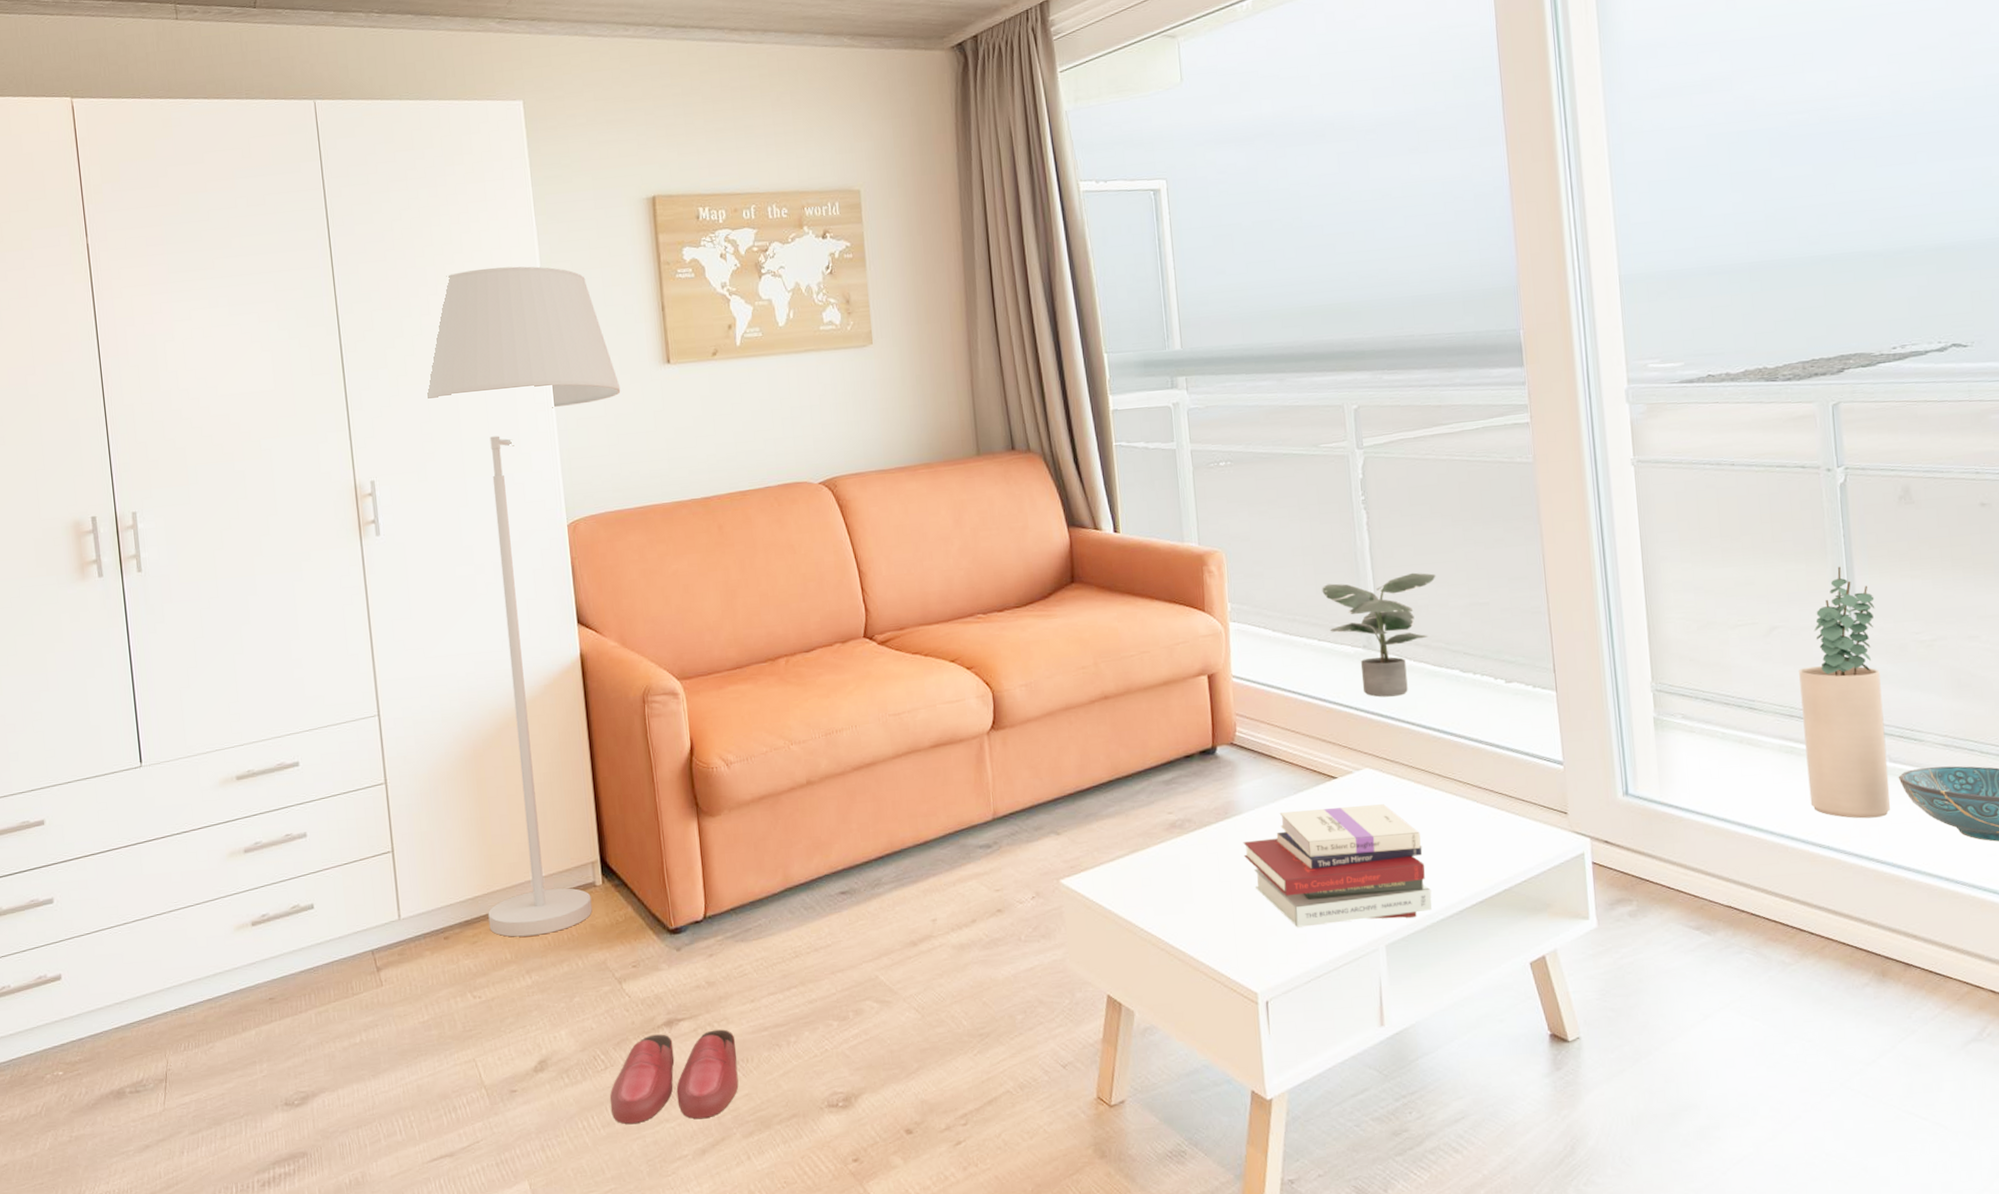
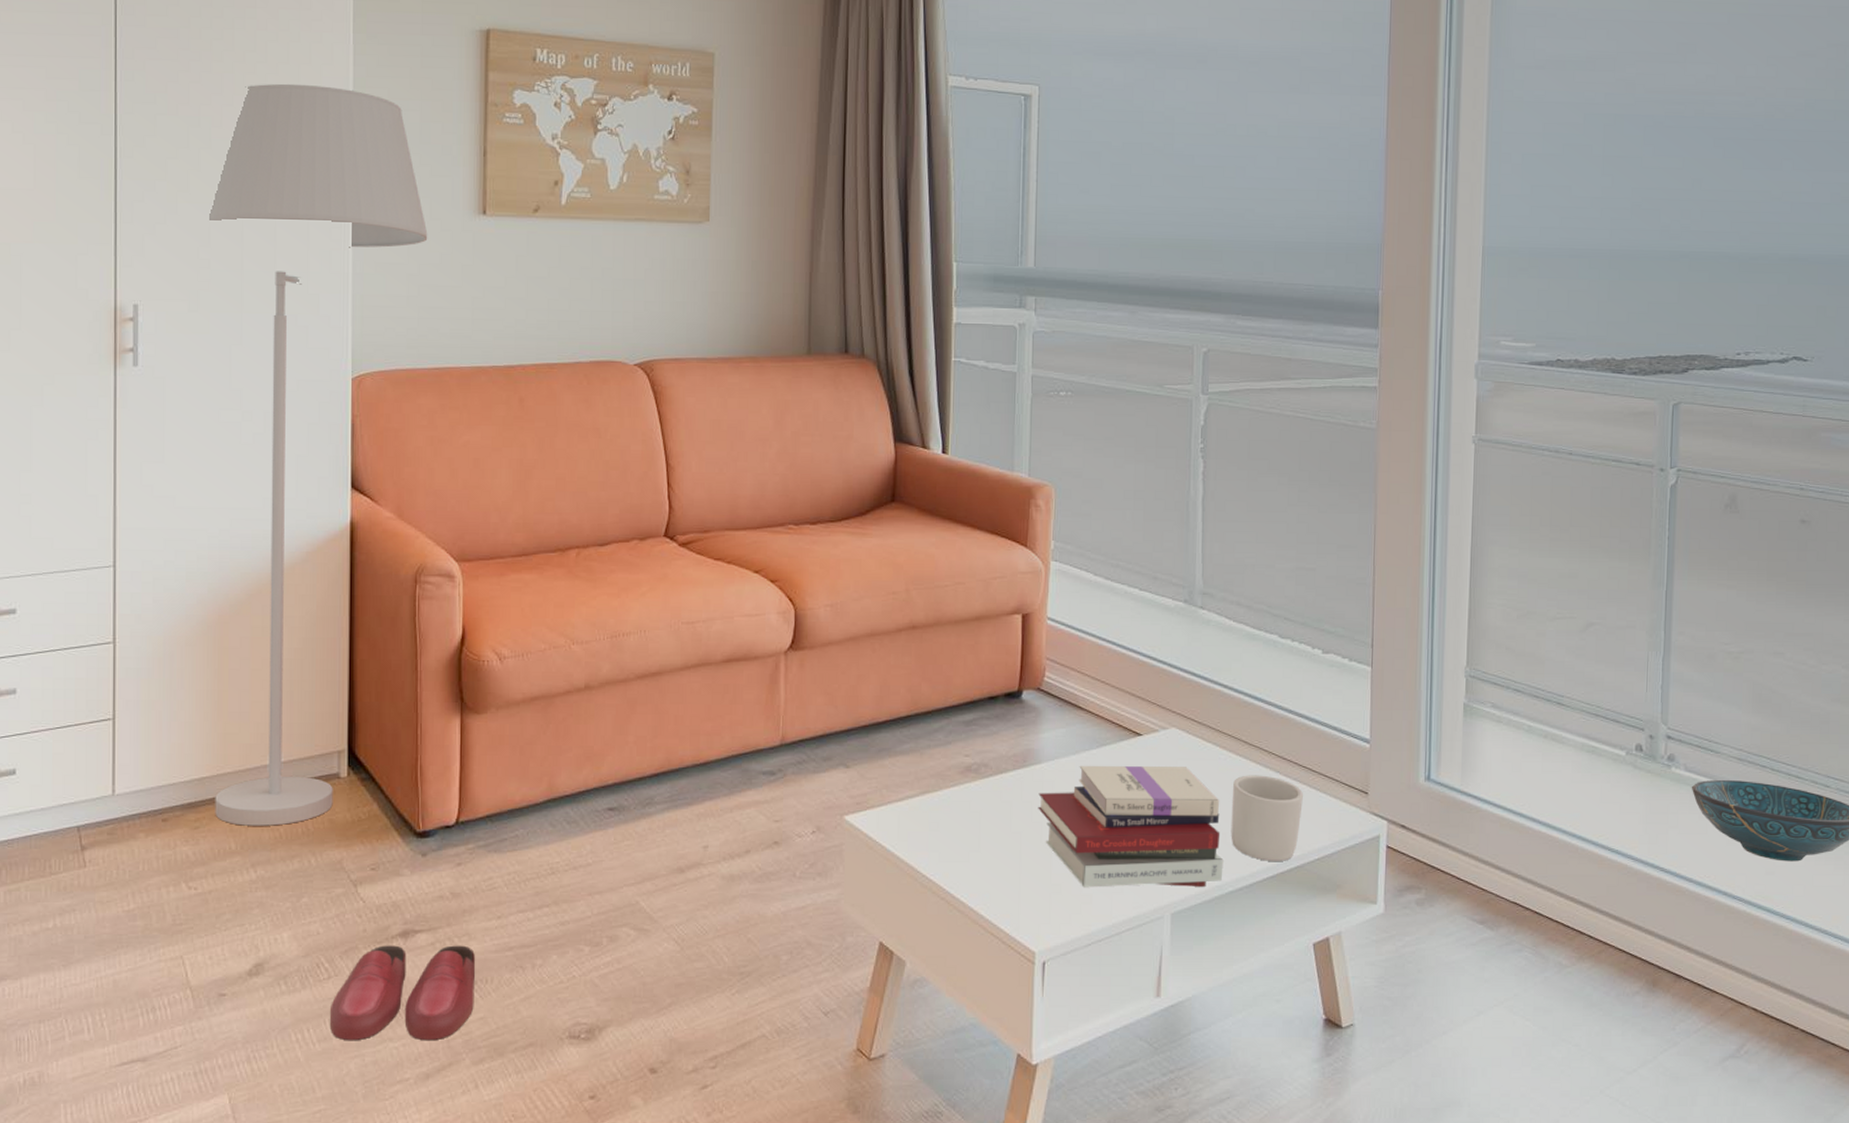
potted plant: present [1322,572,1436,698] -> none [1149,529,1266,657]
mug: none [1431,805,1504,887] -> present [1231,775,1303,861]
vase: present [1799,566,1891,819] -> none [1605,568,1690,826]

